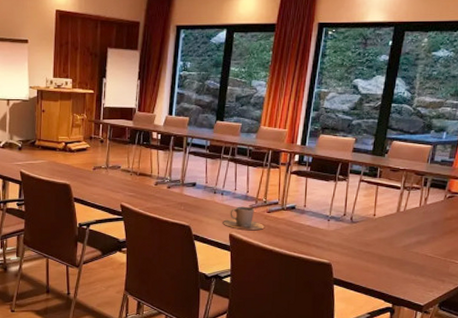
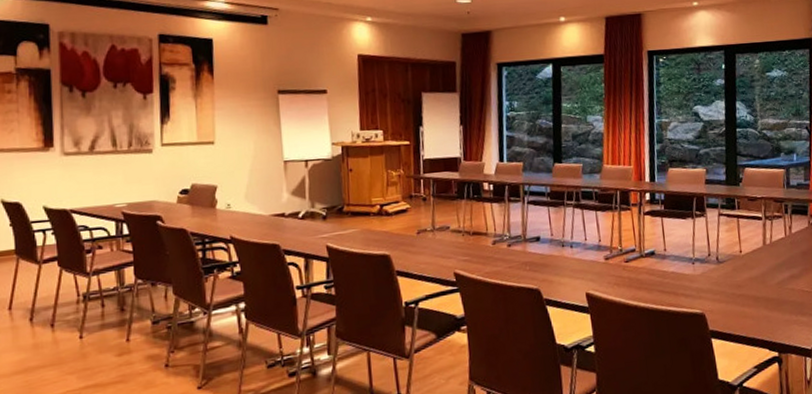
cup: present [223,206,265,230] -> none [576,257,625,286]

